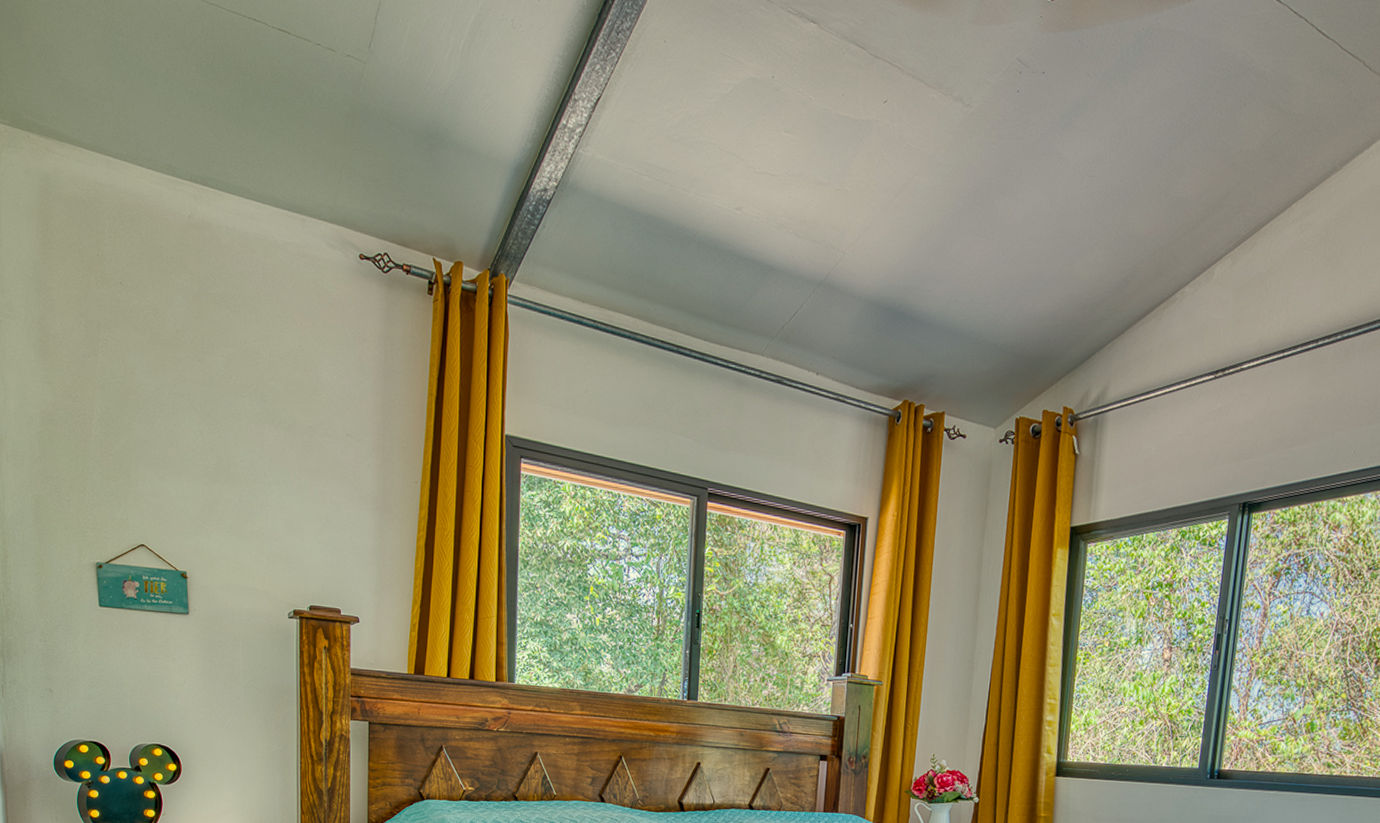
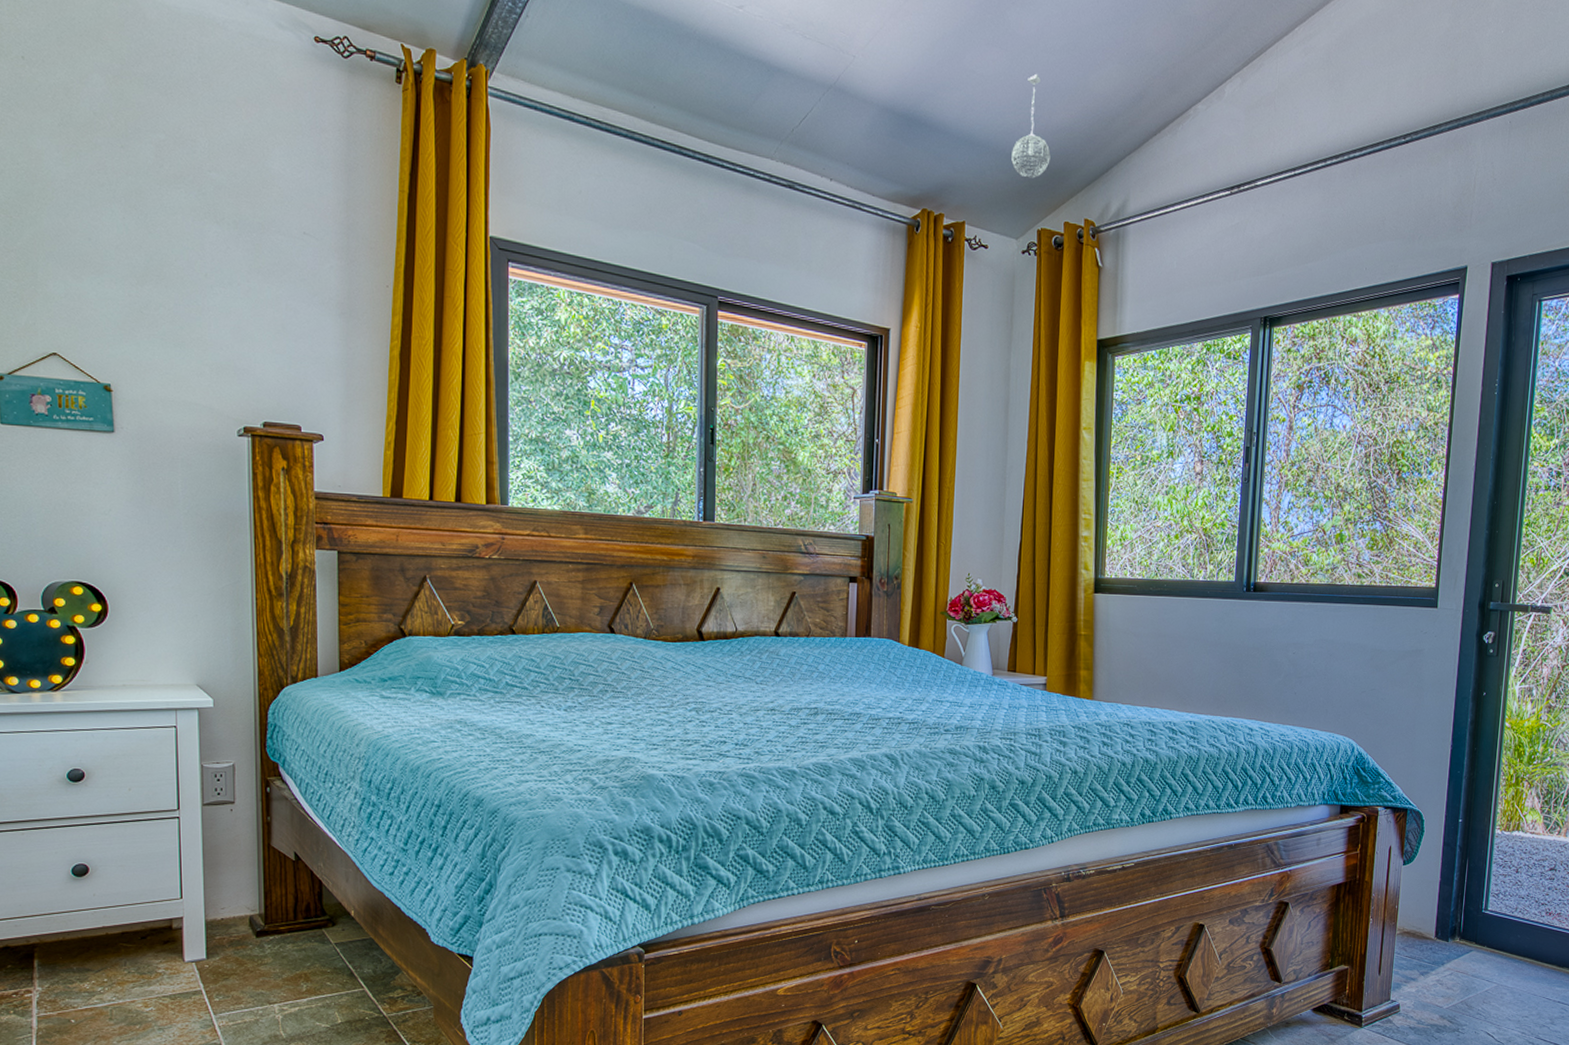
pendant light: none [993,263,1033,367] -> present [1011,74,1051,178]

